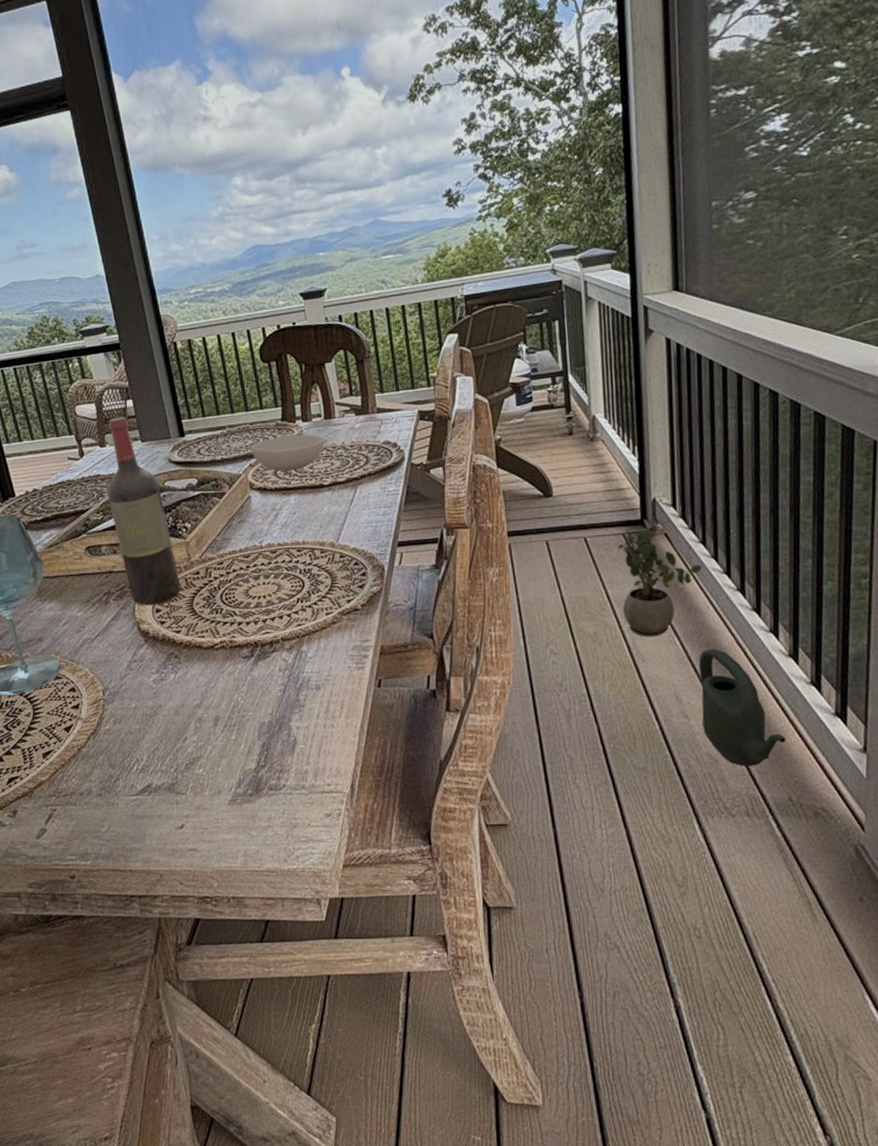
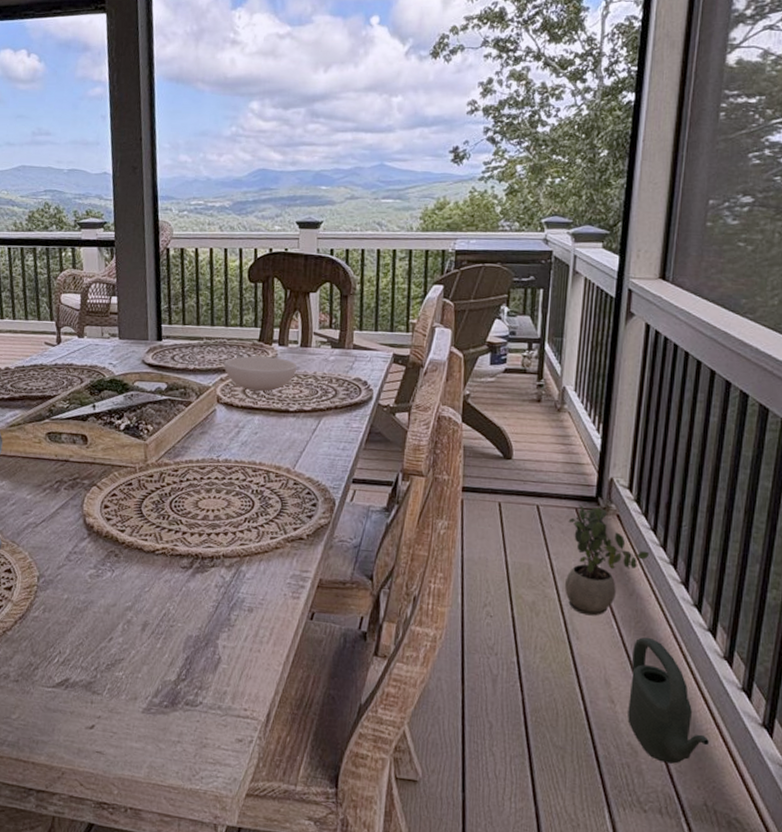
wine bottle: present [106,416,181,606] -> none [76,311,133,501]

